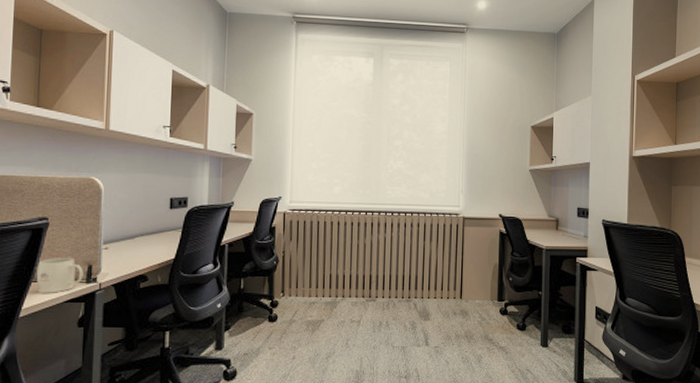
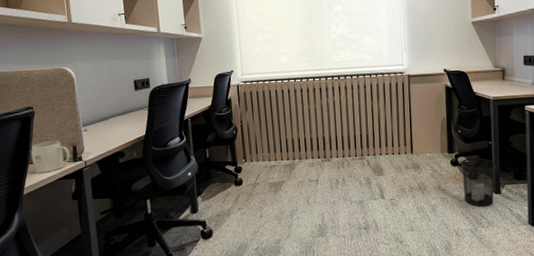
waste bin: none [510,308,545,360] -> present [461,158,496,207]

